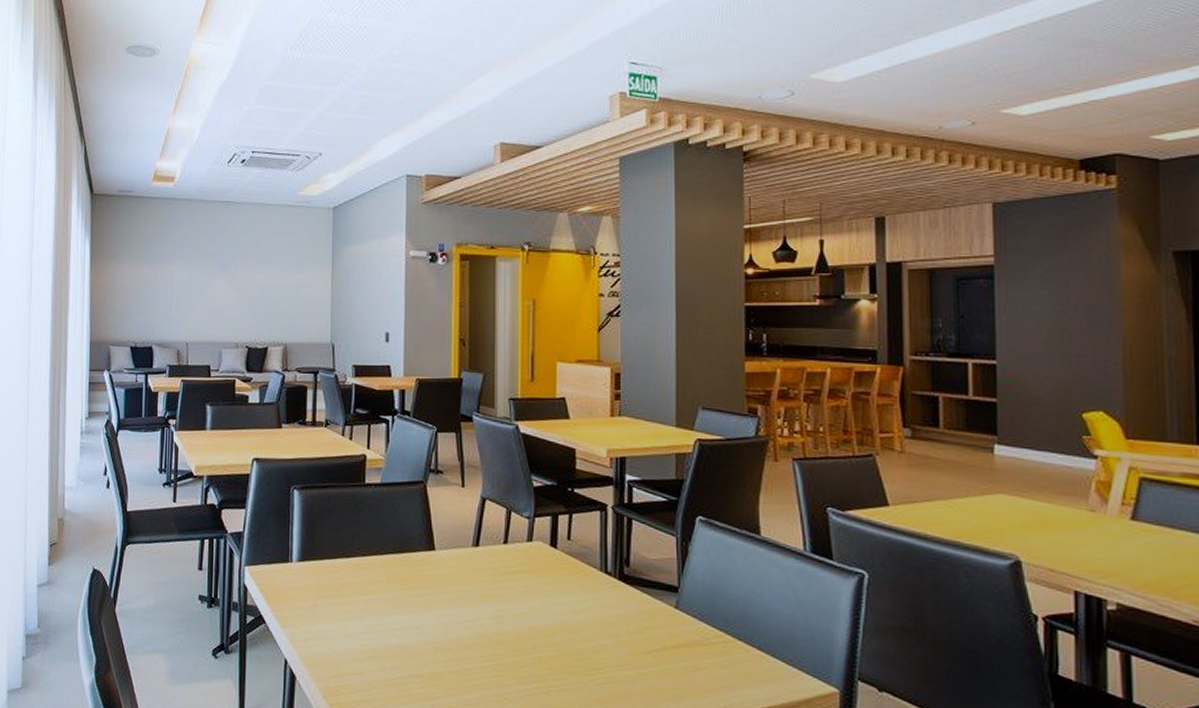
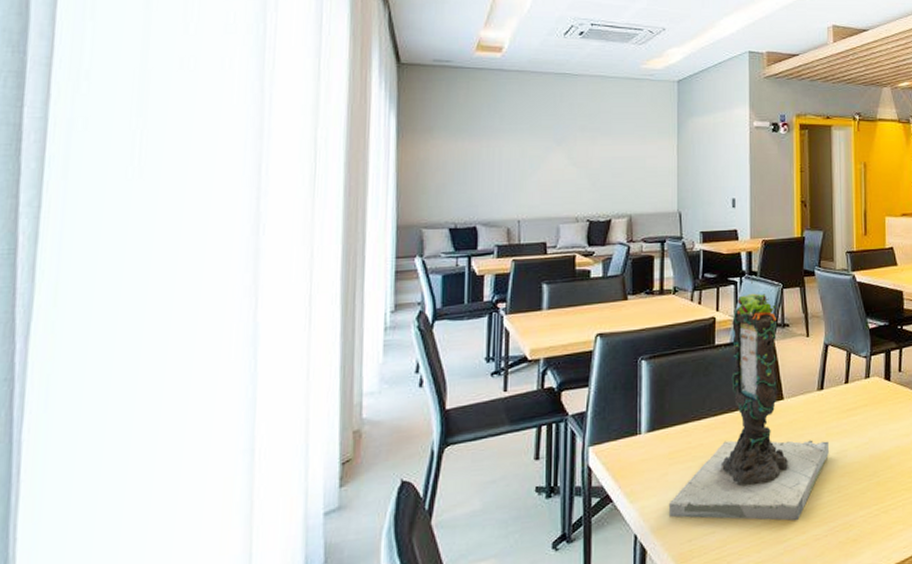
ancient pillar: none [317,419,483,681] -> present [668,279,829,521]

